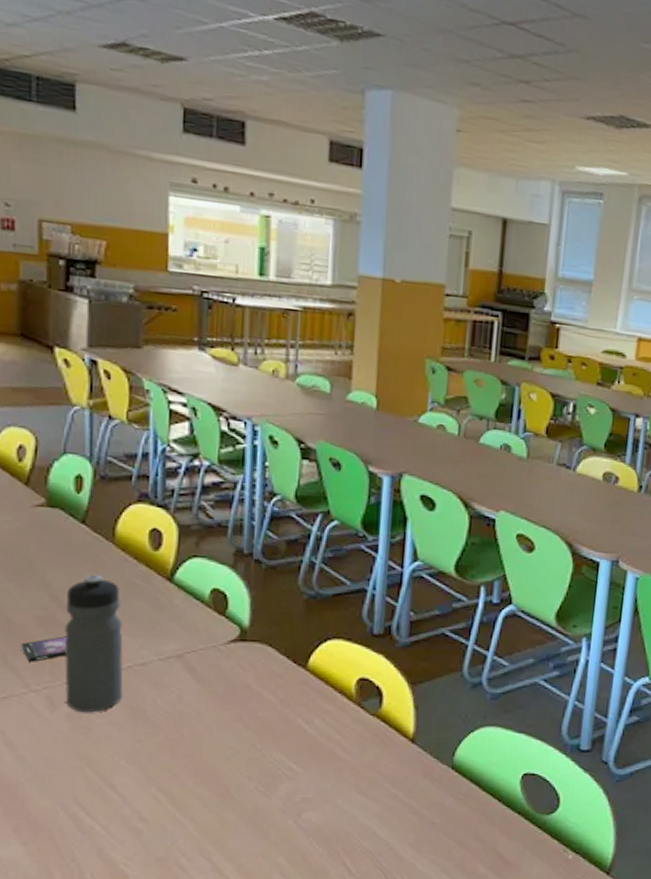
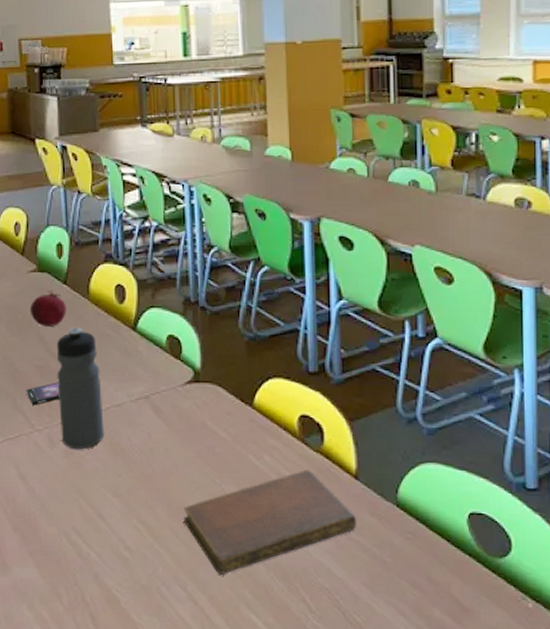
fruit: none [32,528,83,572] -> present [29,290,66,327]
notebook: none [214,733,408,844] -> present [183,469,356,576]

